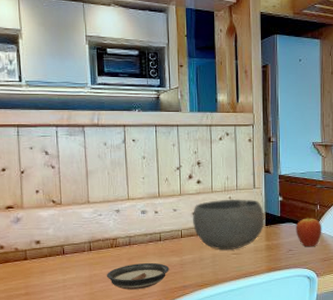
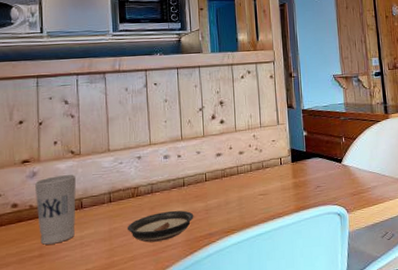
cup: none [18,222,58,284] -> present [34,174,77,245]
bowl: present [193,199,265,251] -> none [217,136,290,192]
fruit: present [296,217,322,247] -> none [322,150,349,182]

